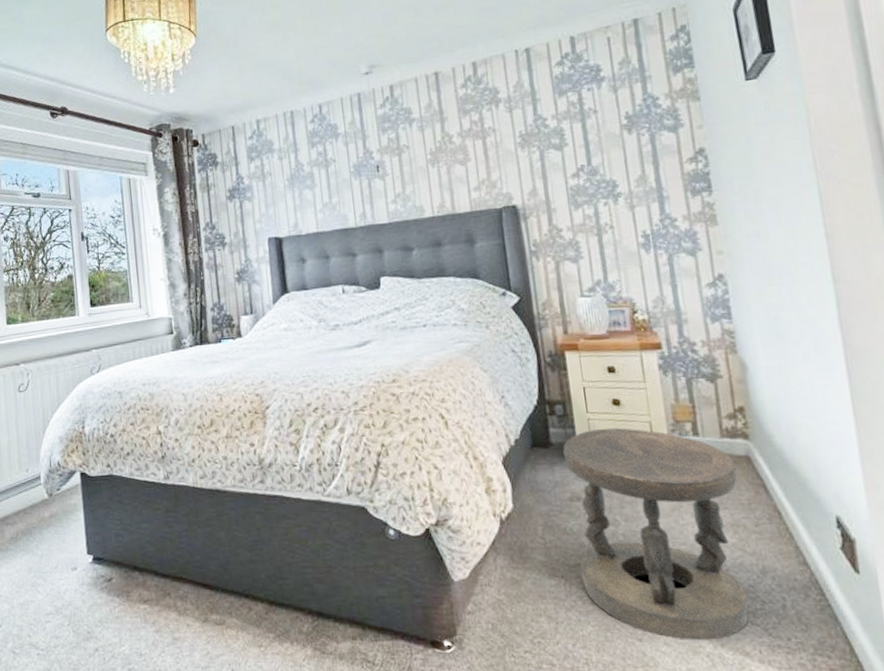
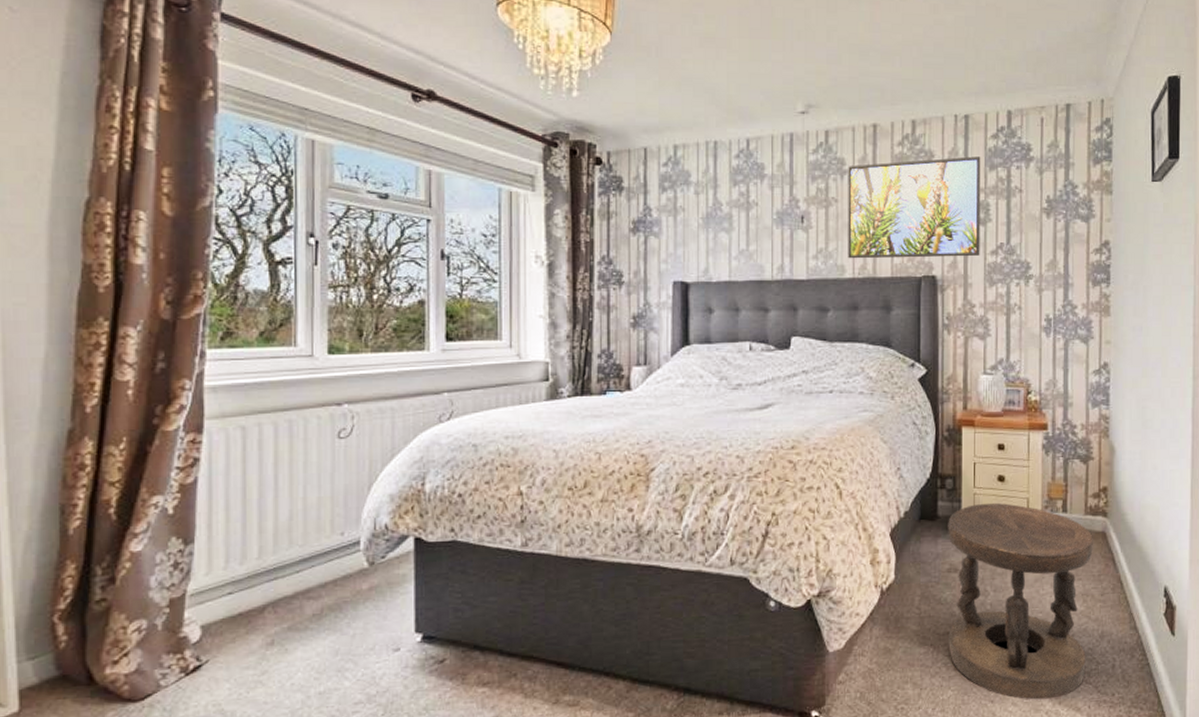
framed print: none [415,85,561,199] -> present [848,156,981,259]

